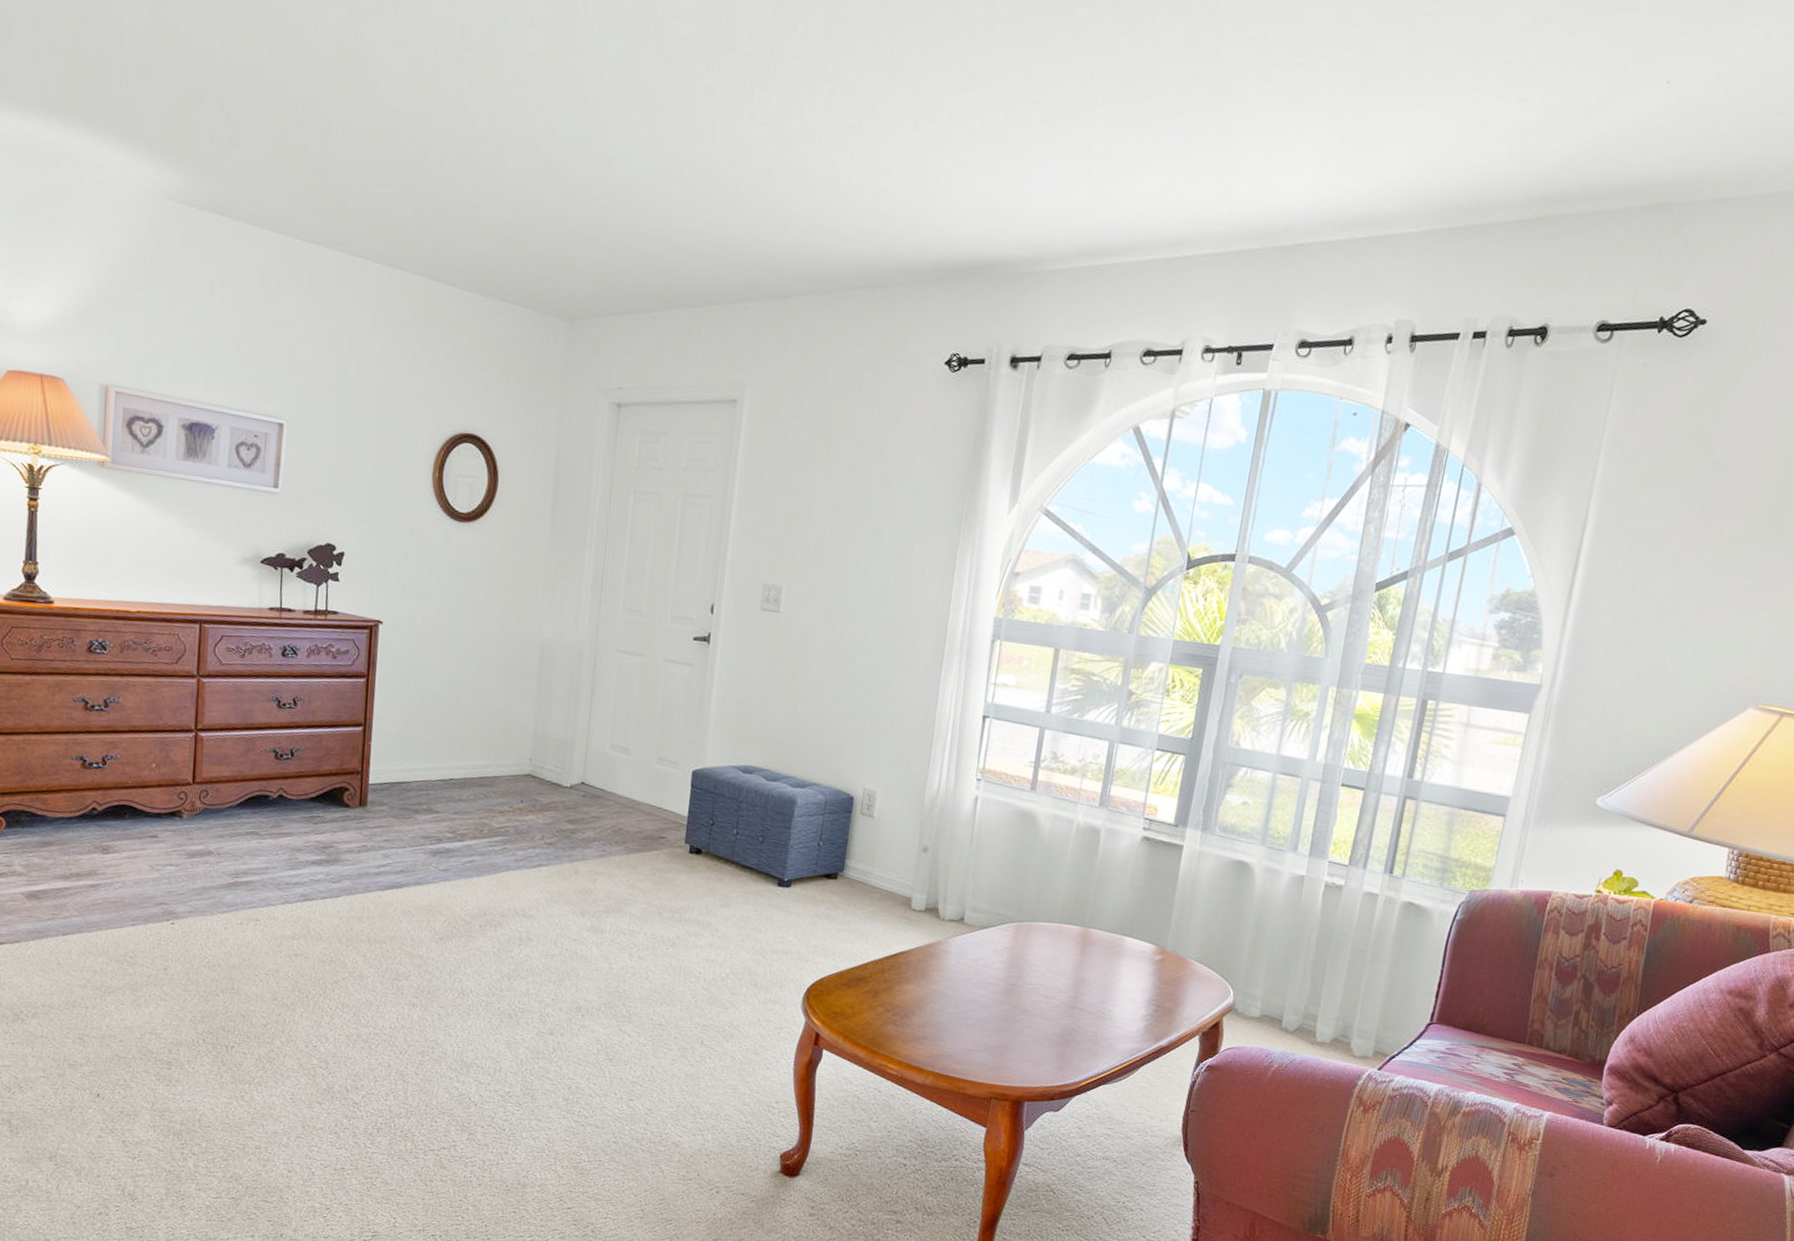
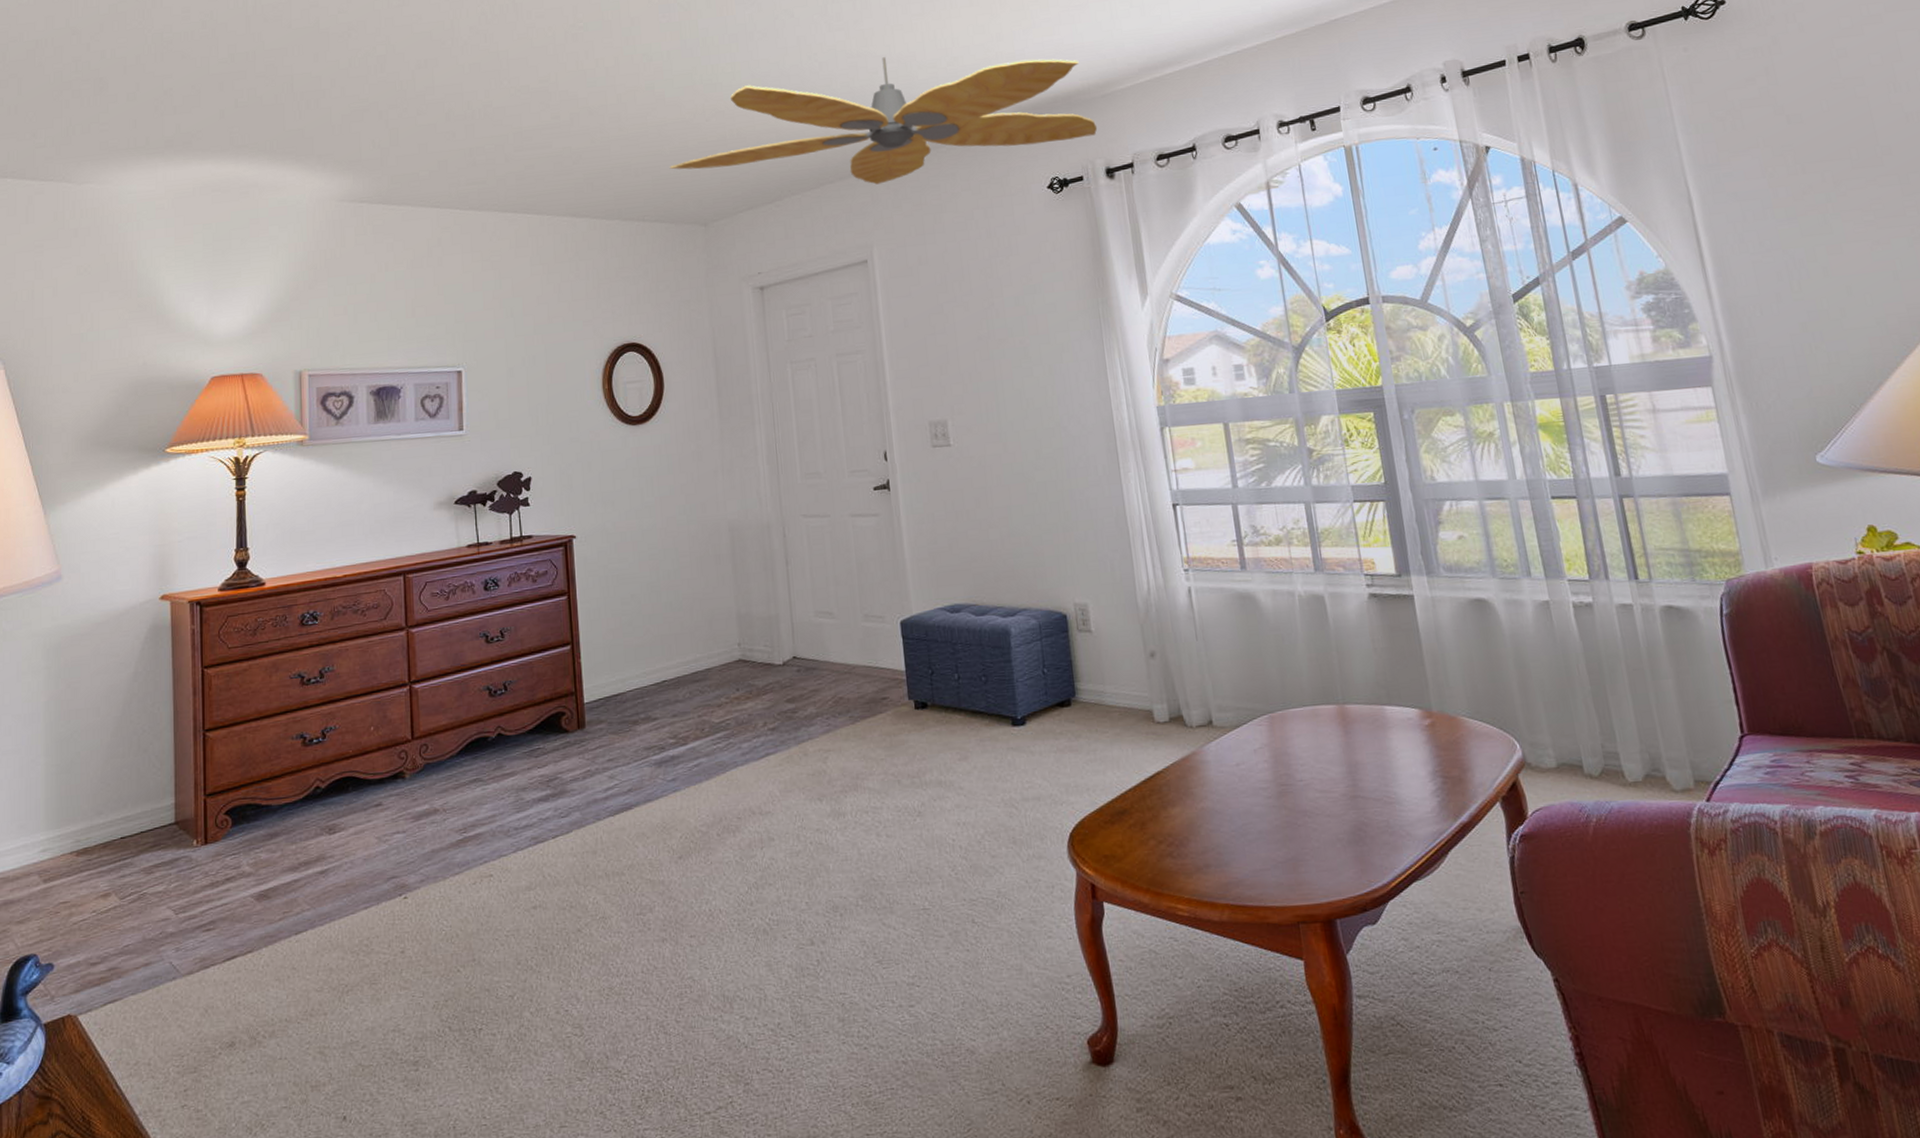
ceiling fan: none [542,167,1015,319] -> present [669,57,1098,185]

